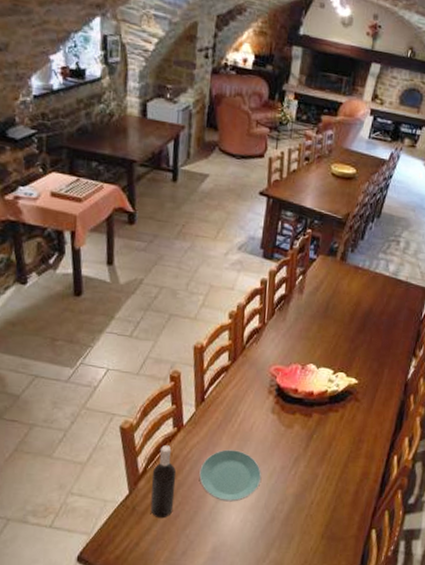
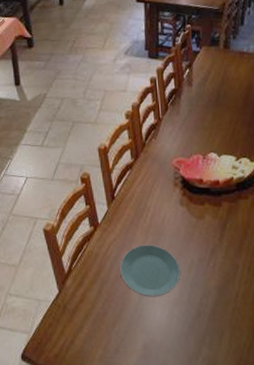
wine bottle: present [150,445,177,519] -> none [77,244,101,316]

